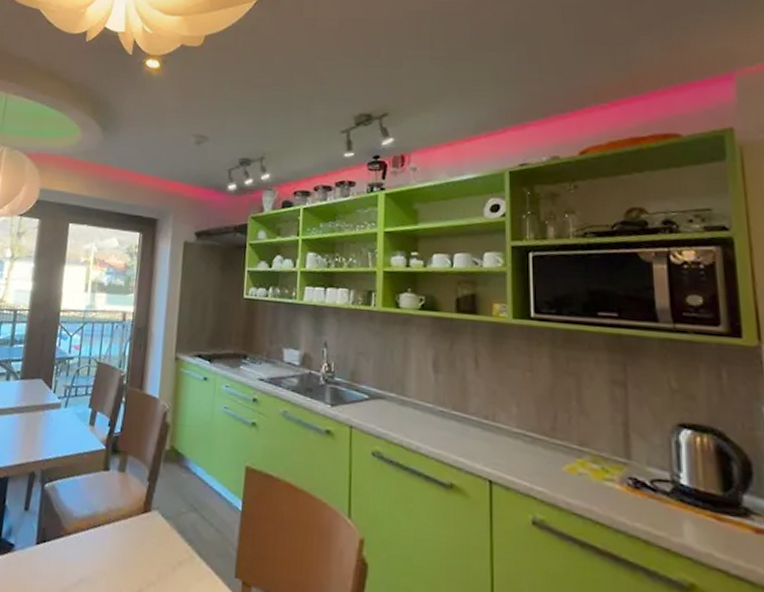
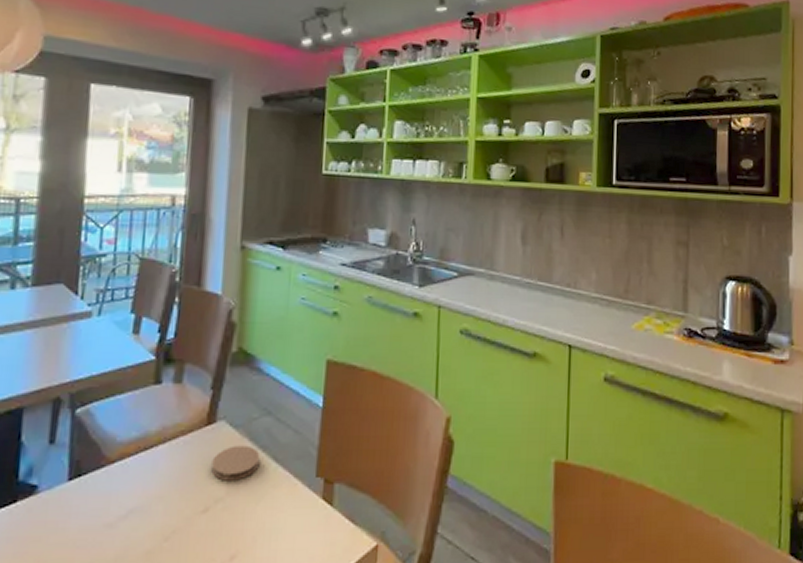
coaster: none [145,535,187,569] -> present [211,445,260,481]

